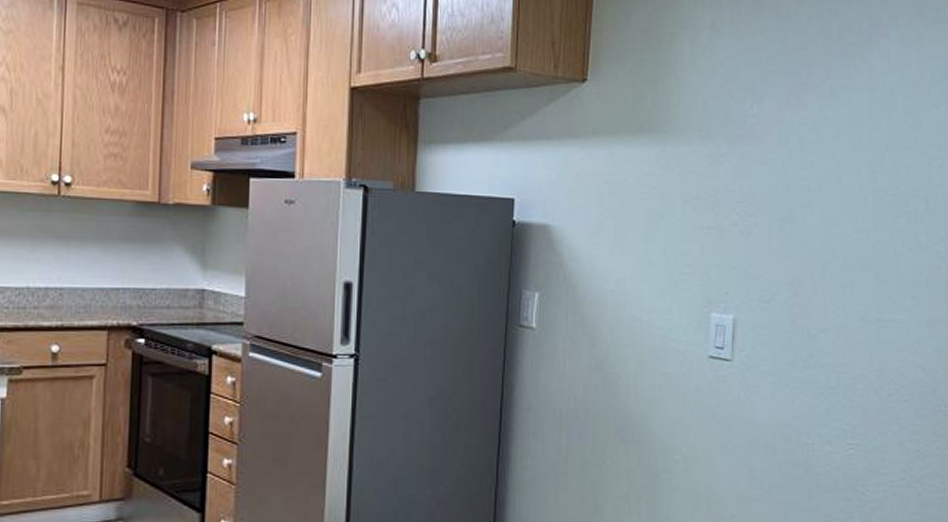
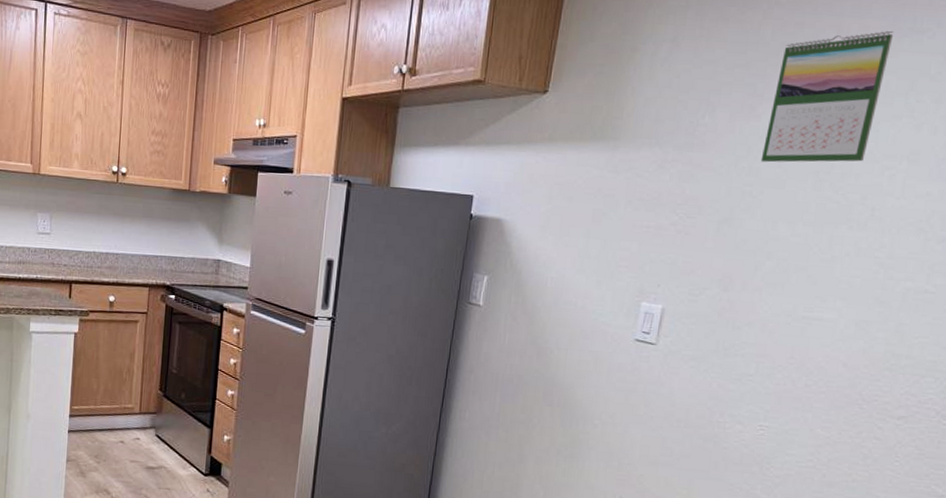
calendar: none [813,19,921,155] -> present [760,30,894,163]

